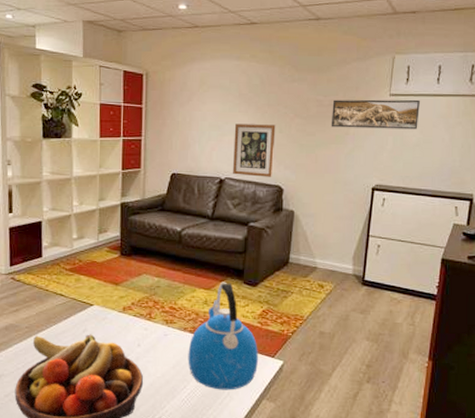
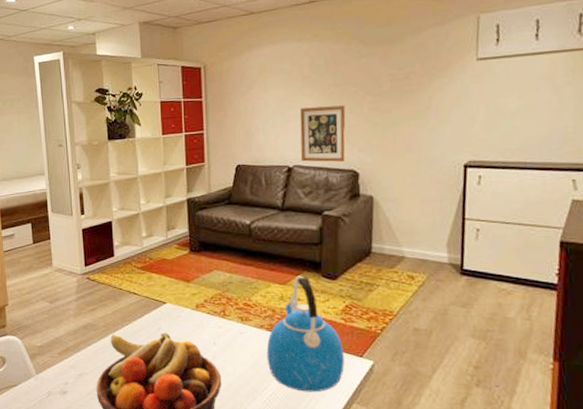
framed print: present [331,99,421,130] -> none [408,61,517,102]

